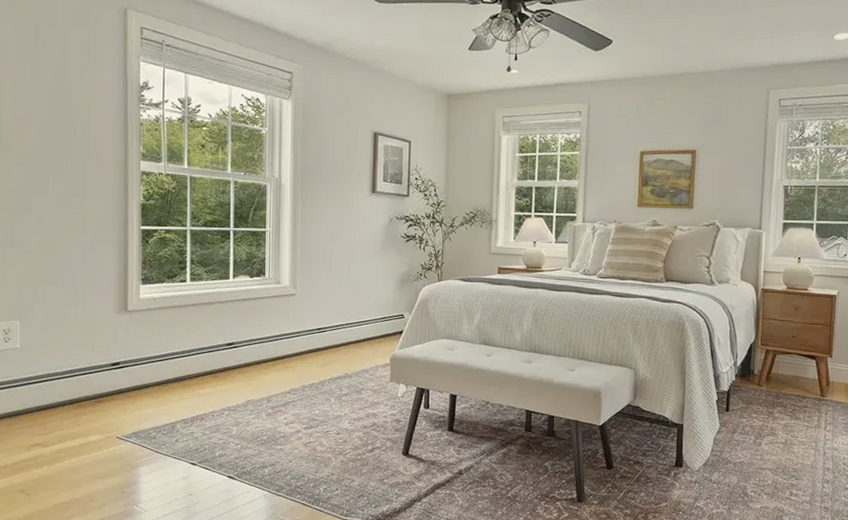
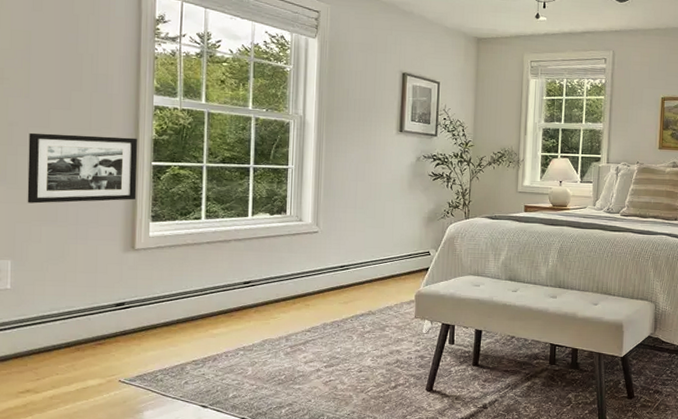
picture frame: none [31,199,128,267] -> present [27,132,138,204]

